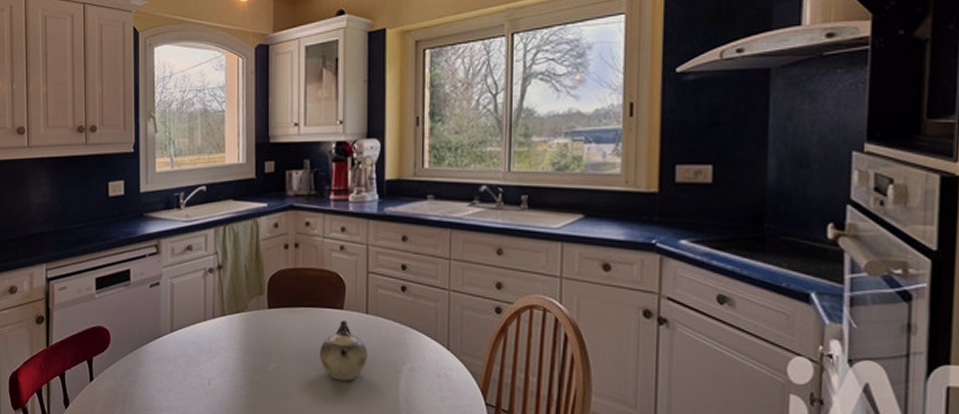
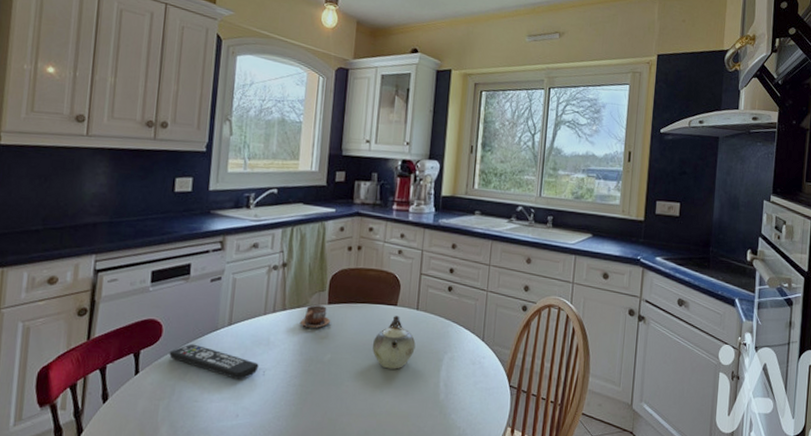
remote control: none [118,351,203,389] -> present [169,344,259,379]
cup: none [240,310,273,336] -> present [299,305,331,329]

